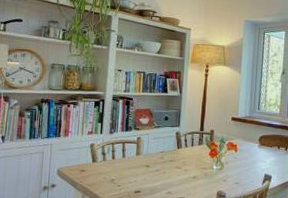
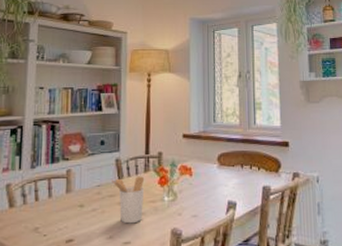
utensil holder: none [171,147,199,184] -> present [111,176,145,224]

